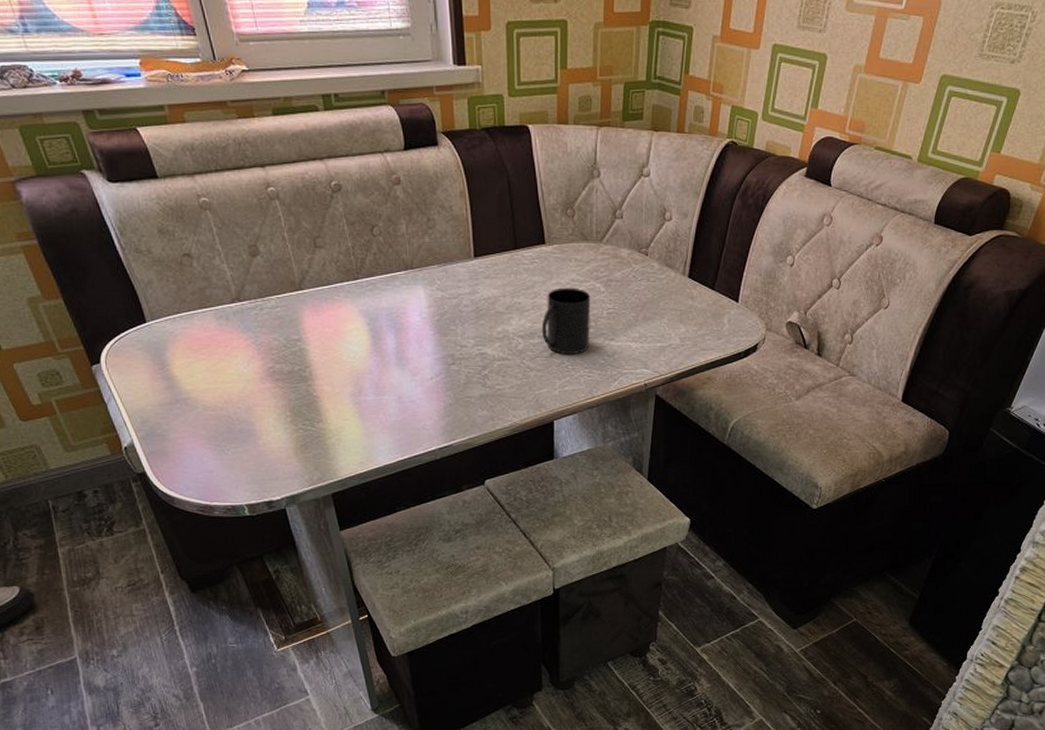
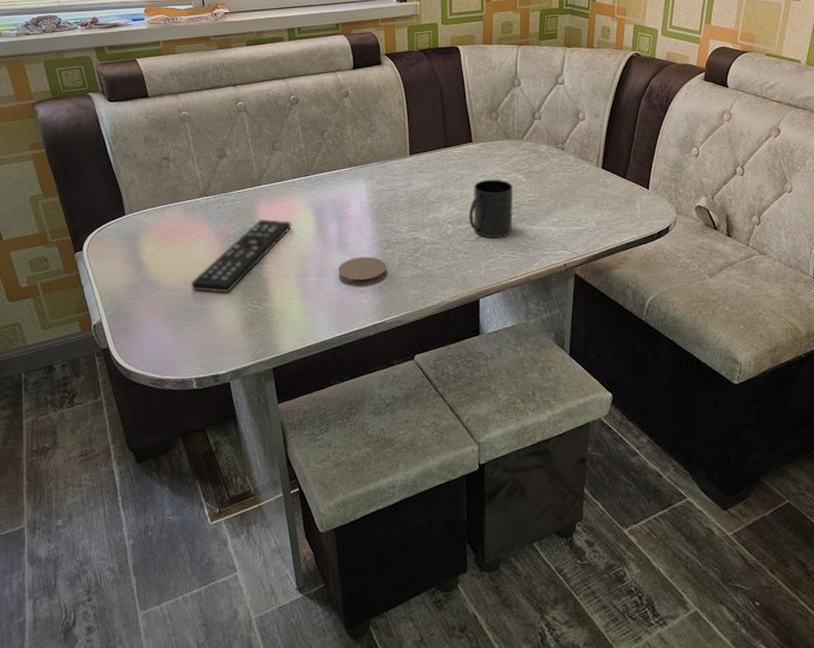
remote control: none [231,330,343,413] -> present [190,219,292,293]
coaster: none [398,373,453,405] -> present [338,257,388,286]

